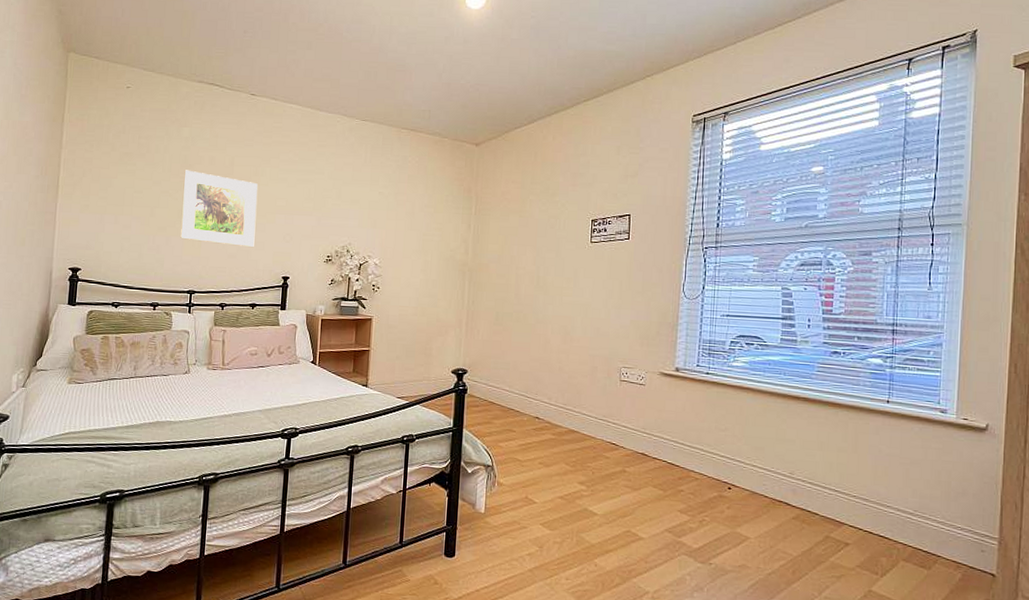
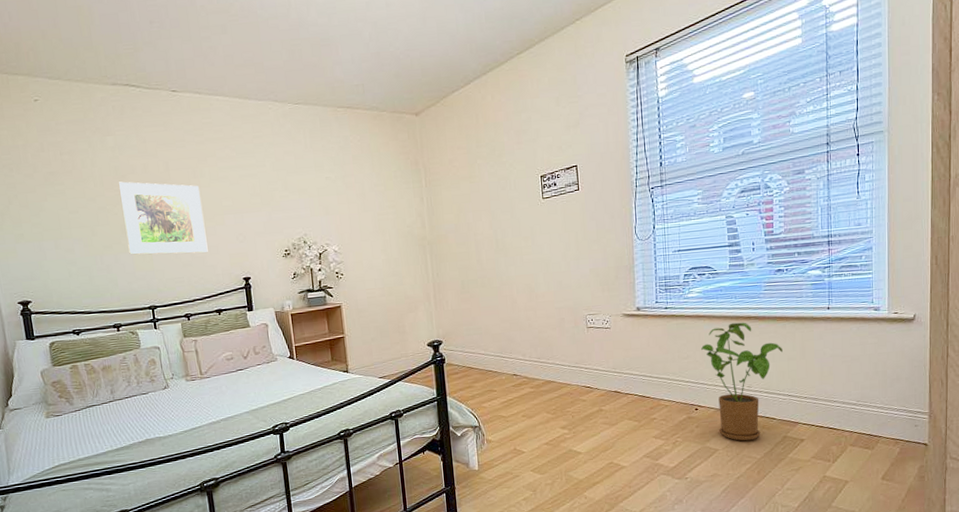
house plant: none [742,400,832,534] -> present [701,322,782,441]

